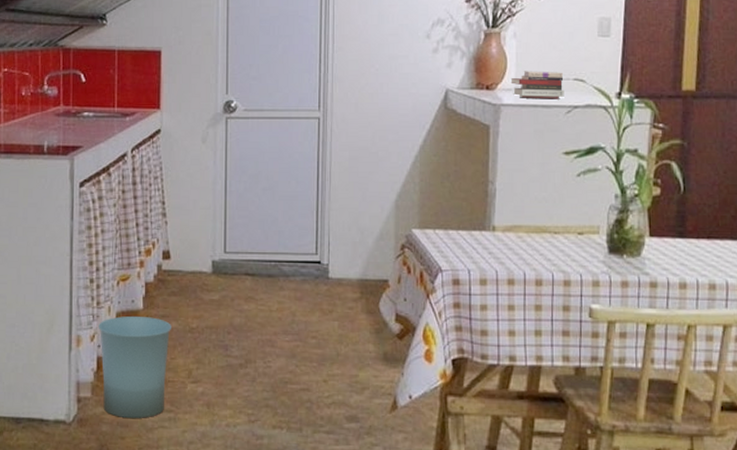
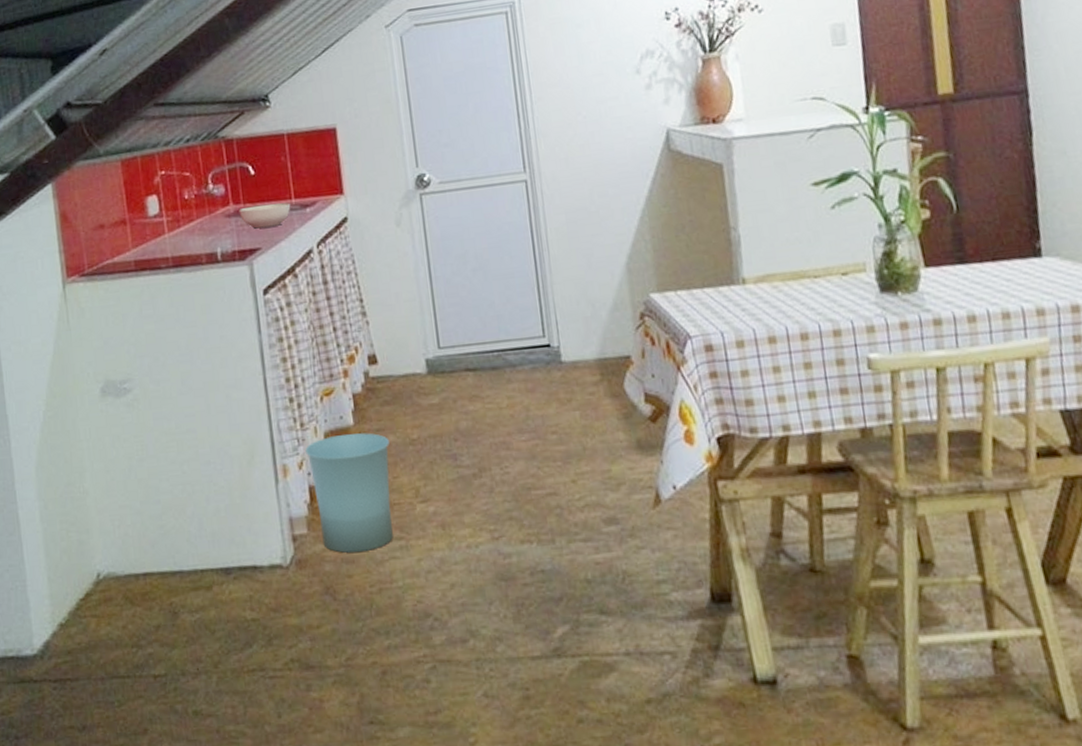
bowl: none [67,109,113,129] -> present [238,202,291,229]
books: present [510,71,564,99] -> none [739,92,804,128]

